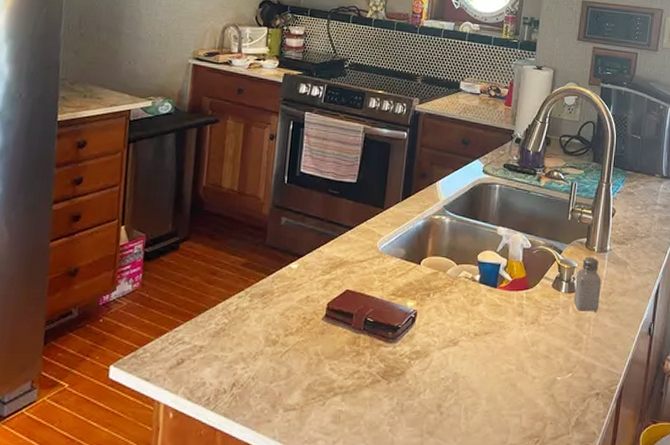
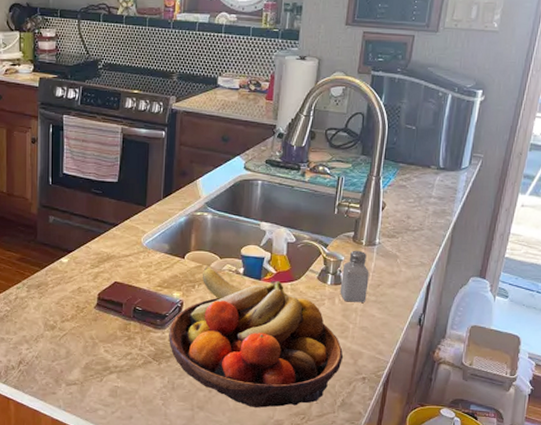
fruit bowl: none [400,273,578,431] -> present [169,266,344,408]

